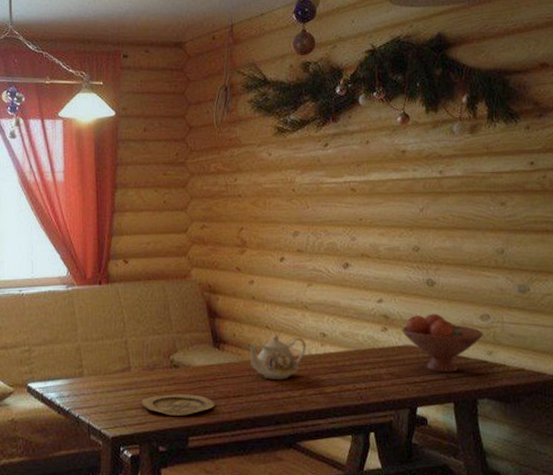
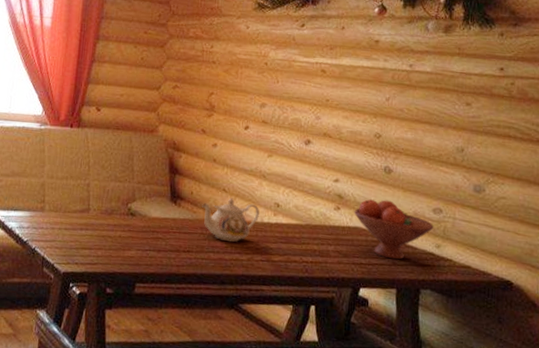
plate: present [141,394,215,416] -> none [95,239,165,263]

